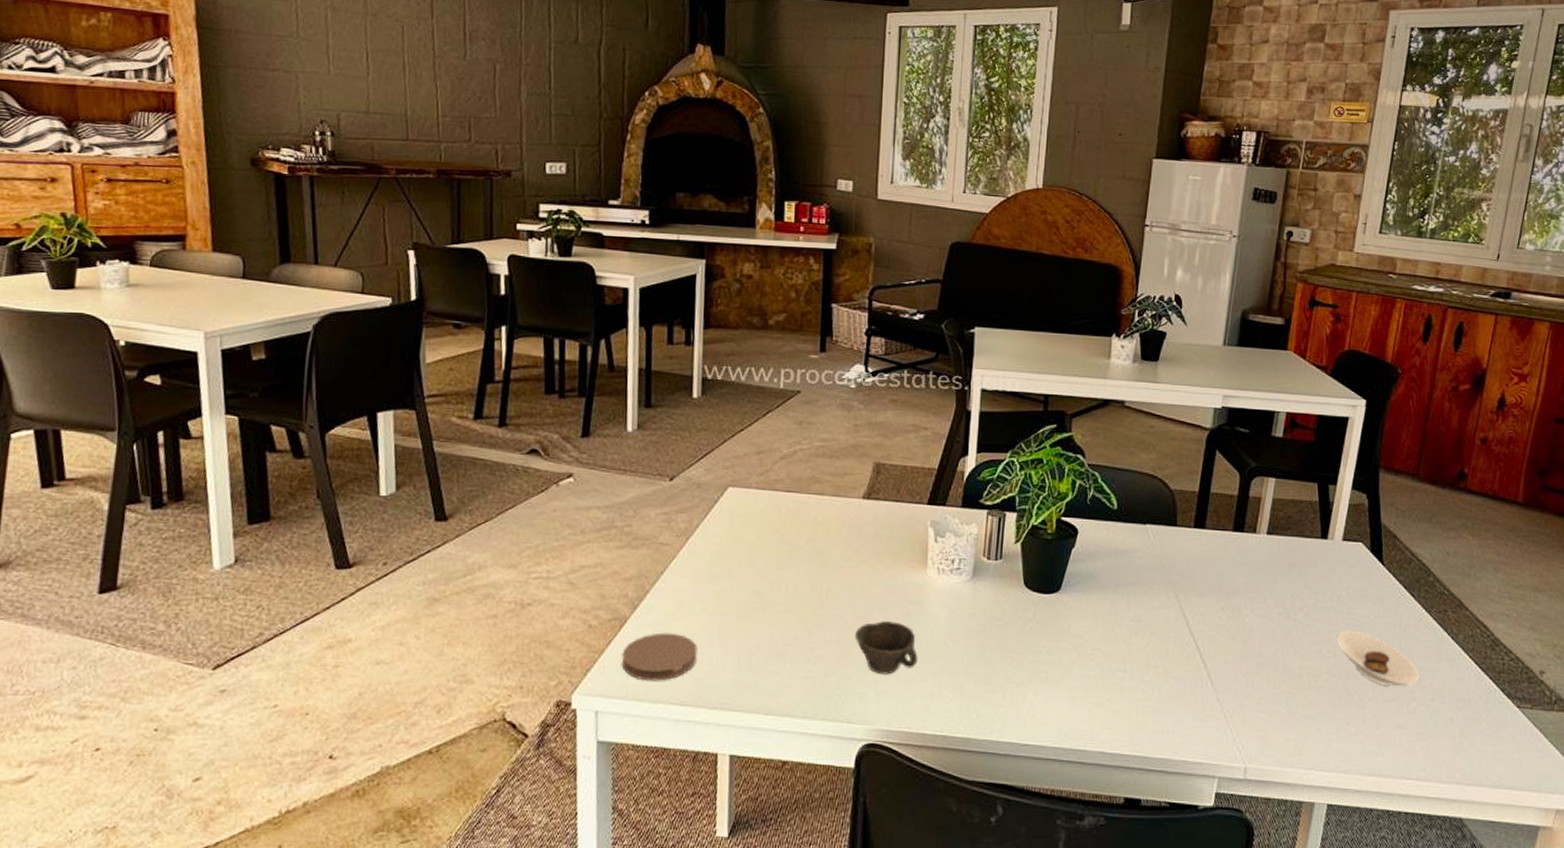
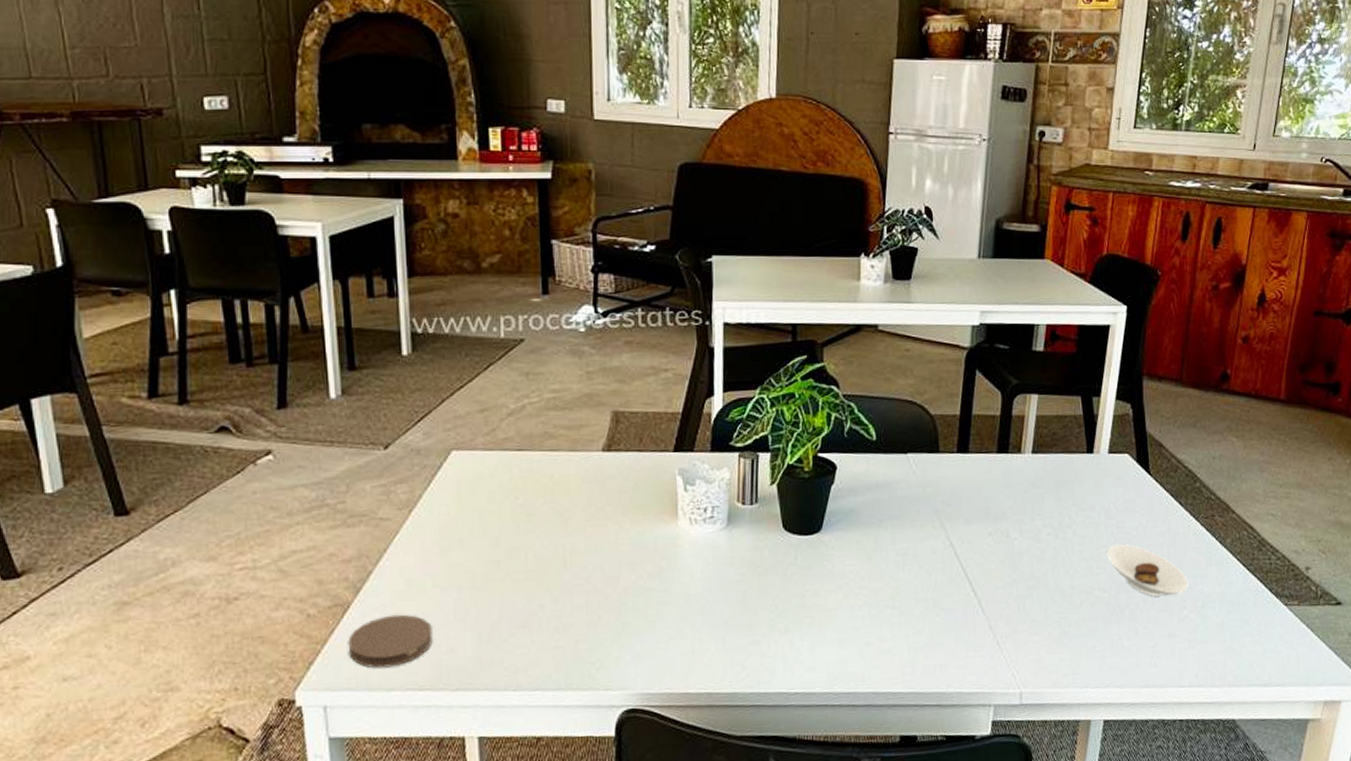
cup: present [854,621,918,675] -> none [604,579,675,636]

